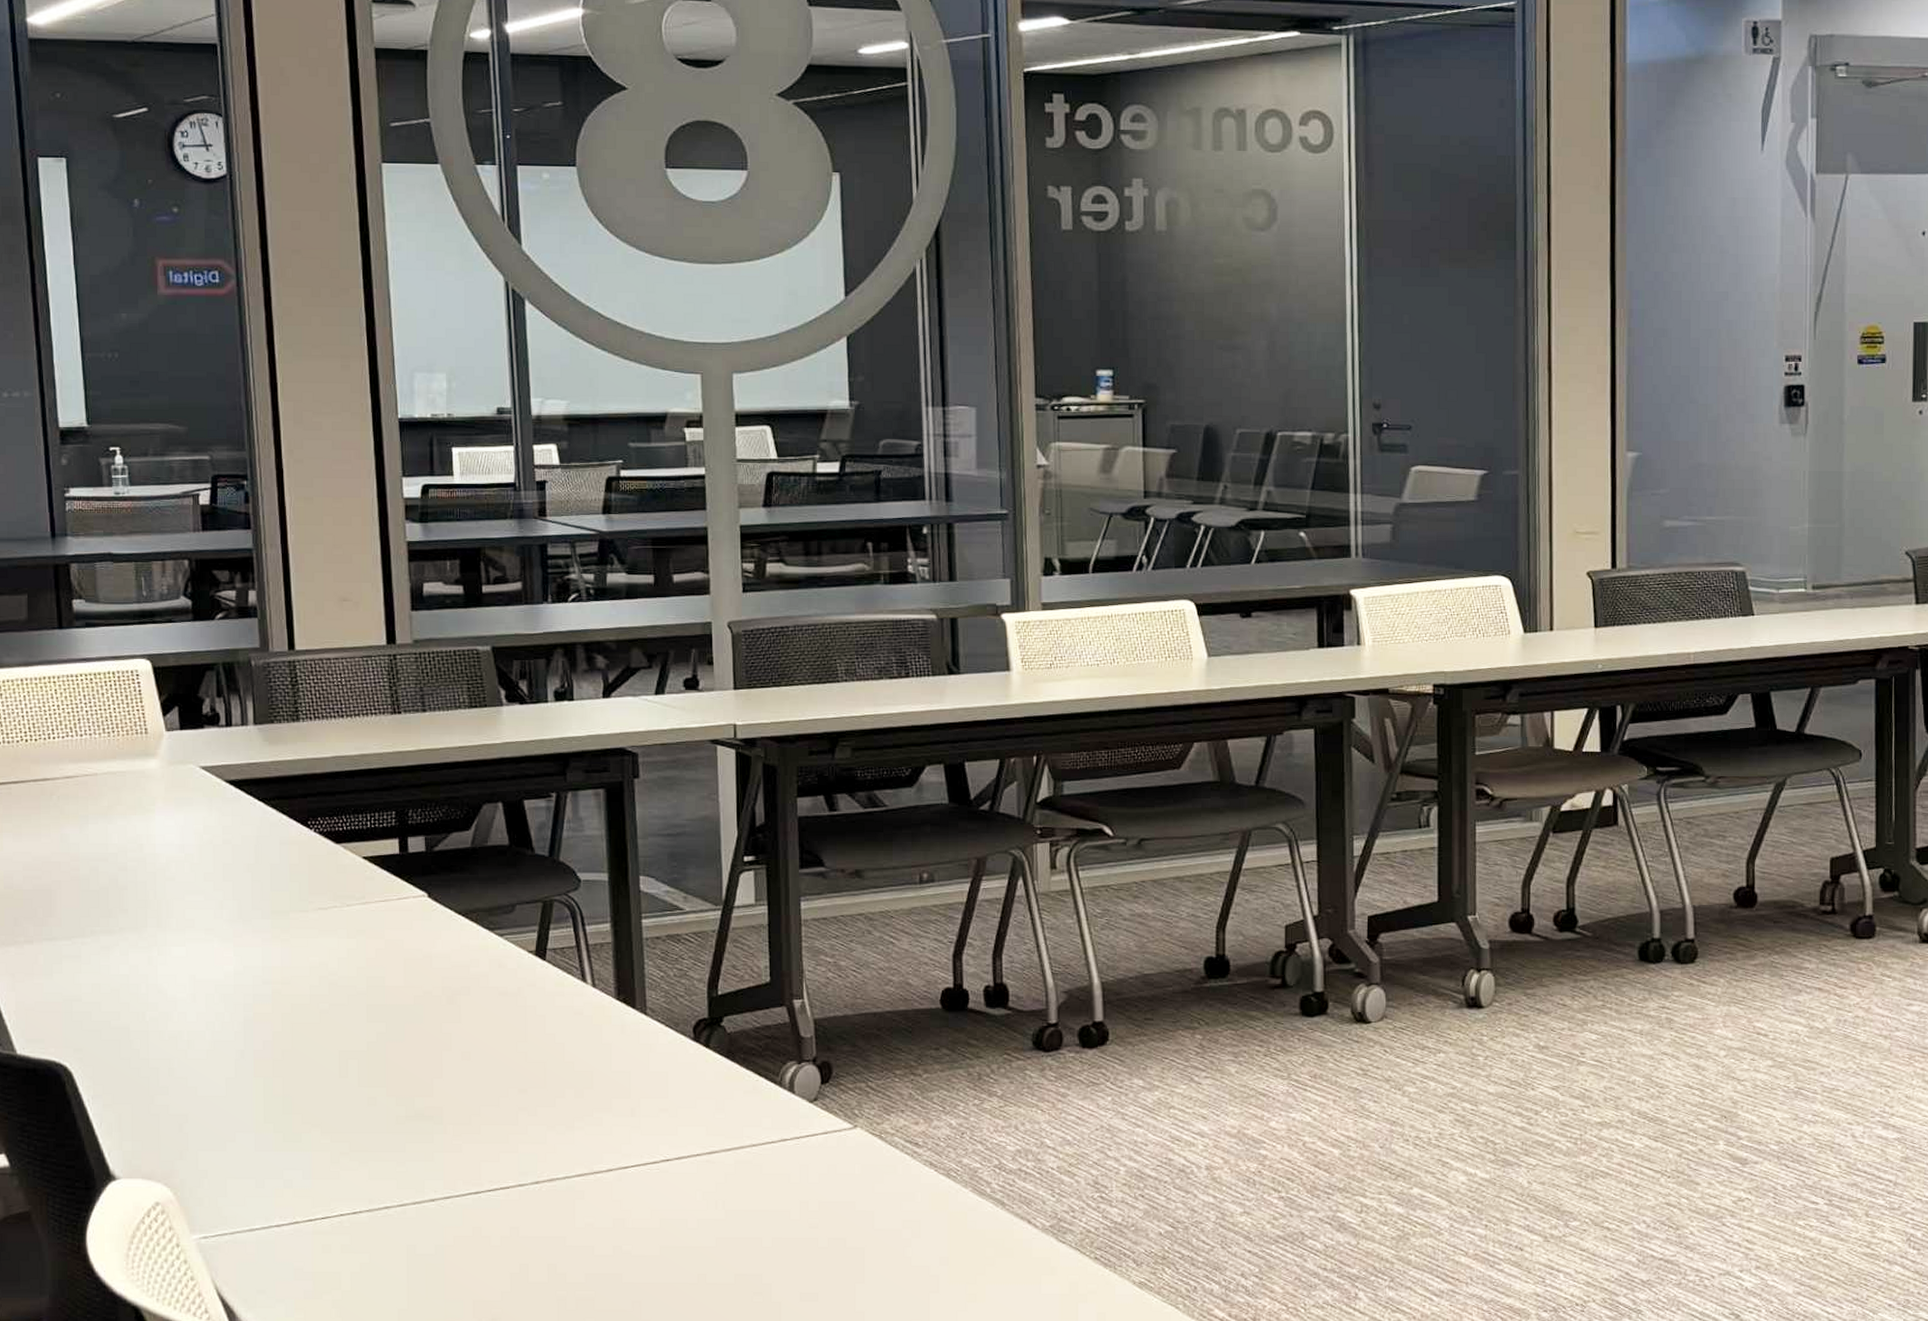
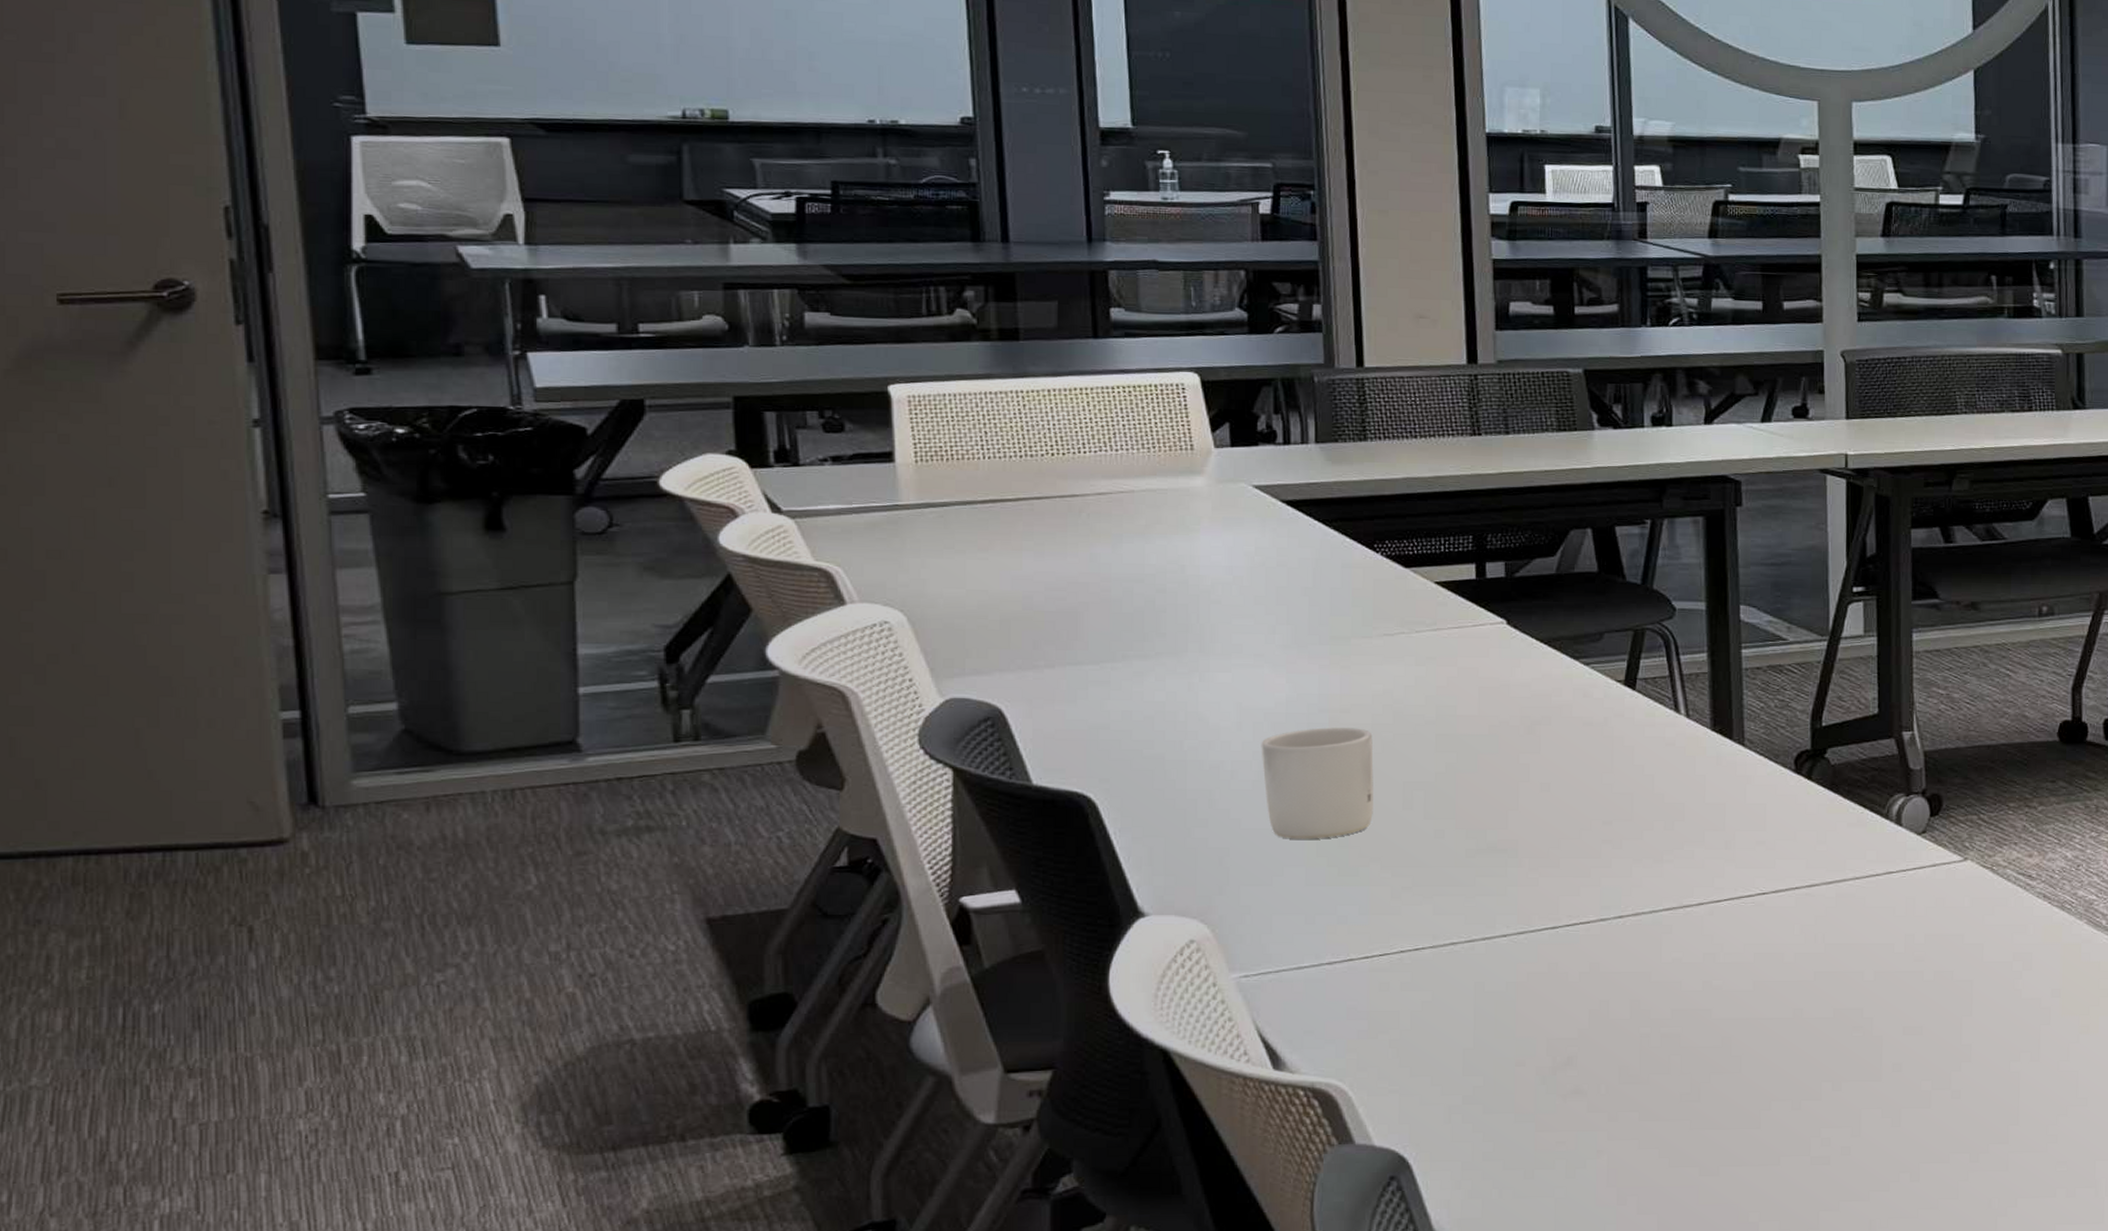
mug: none [213,999,313,1106] -> present [1261,727,1374,839]

